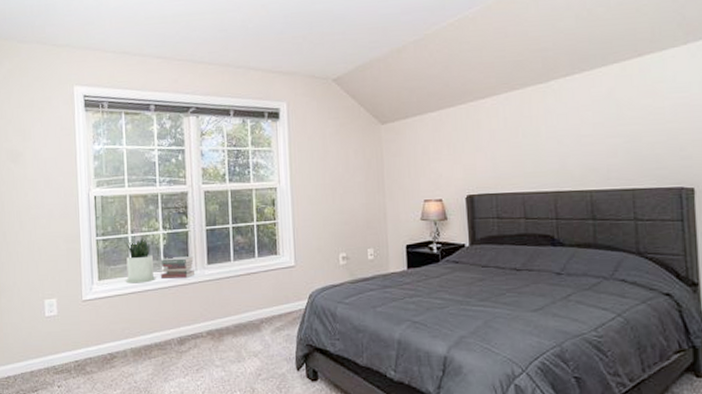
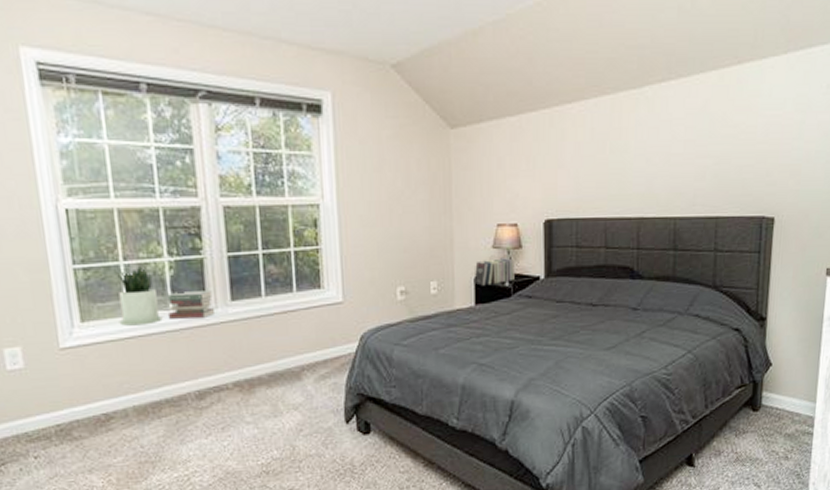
books: none [405,228,442,253] -> present [474,258,515,286]

